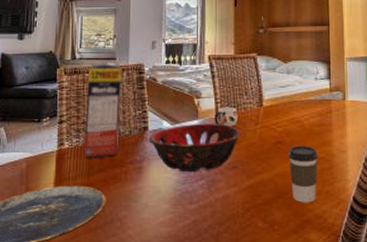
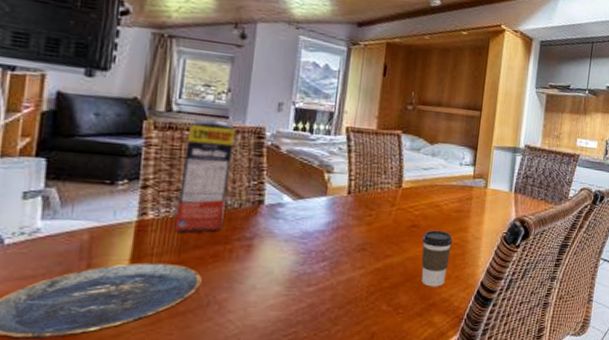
decorative bowl: present [149,123,241,173] -> none [263,200,375,253]
mug: present [215,105,238,127] -> none [346,183,373,207]

